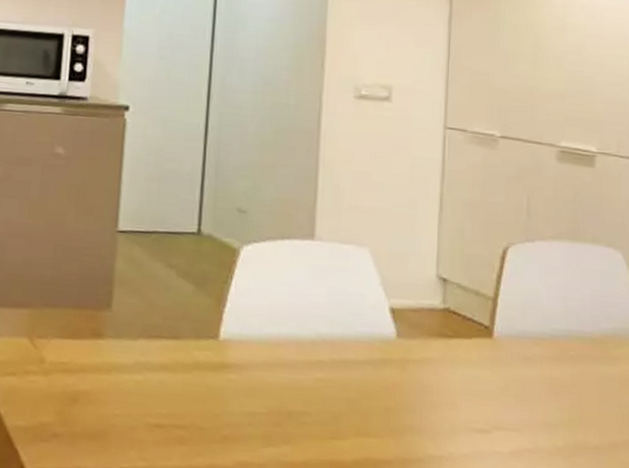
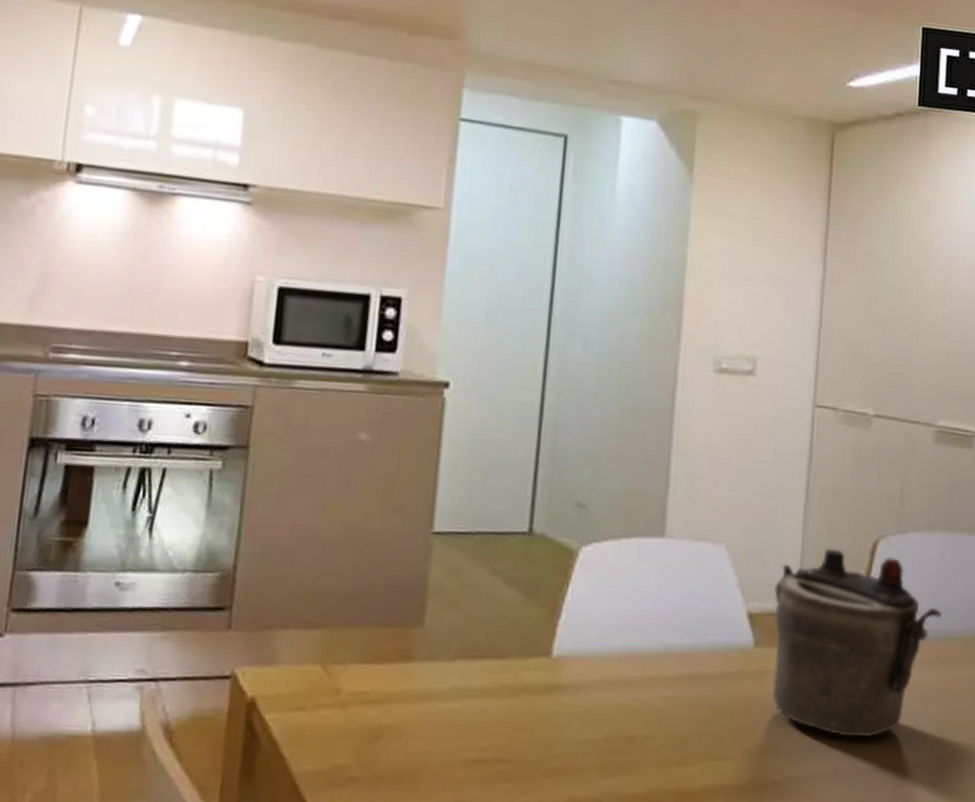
teapot: none [414,253,569,424] -> present [772,548,942,738]

